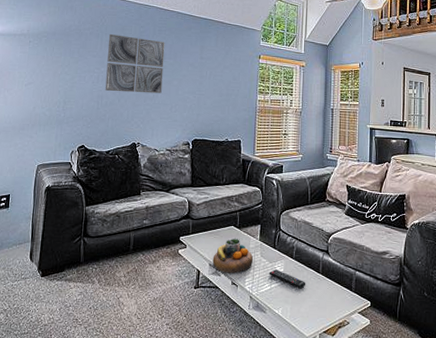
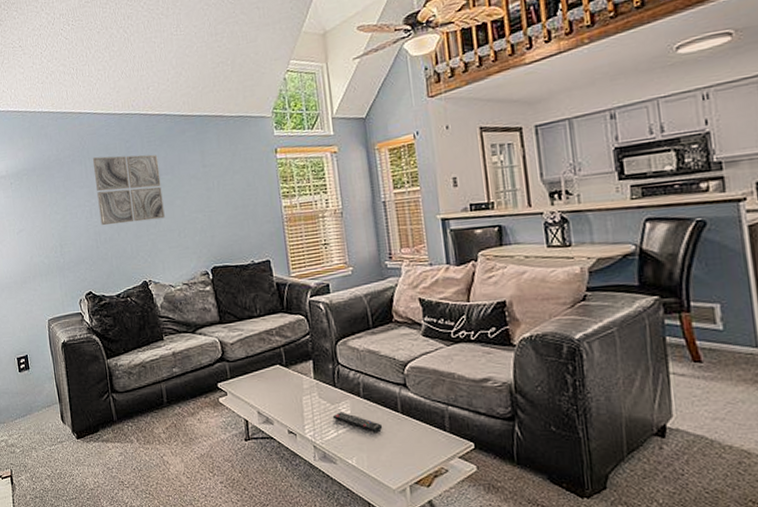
decorative bowl: present [212,238,254,274] -> none [260,378,311,421]

